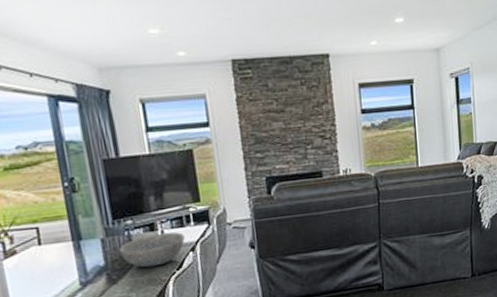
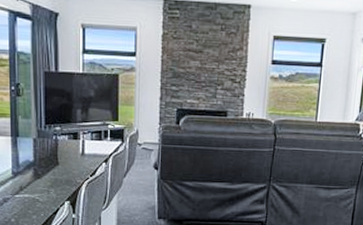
bowl: present [119,231,185,268] -> none [47,142,101,170]

